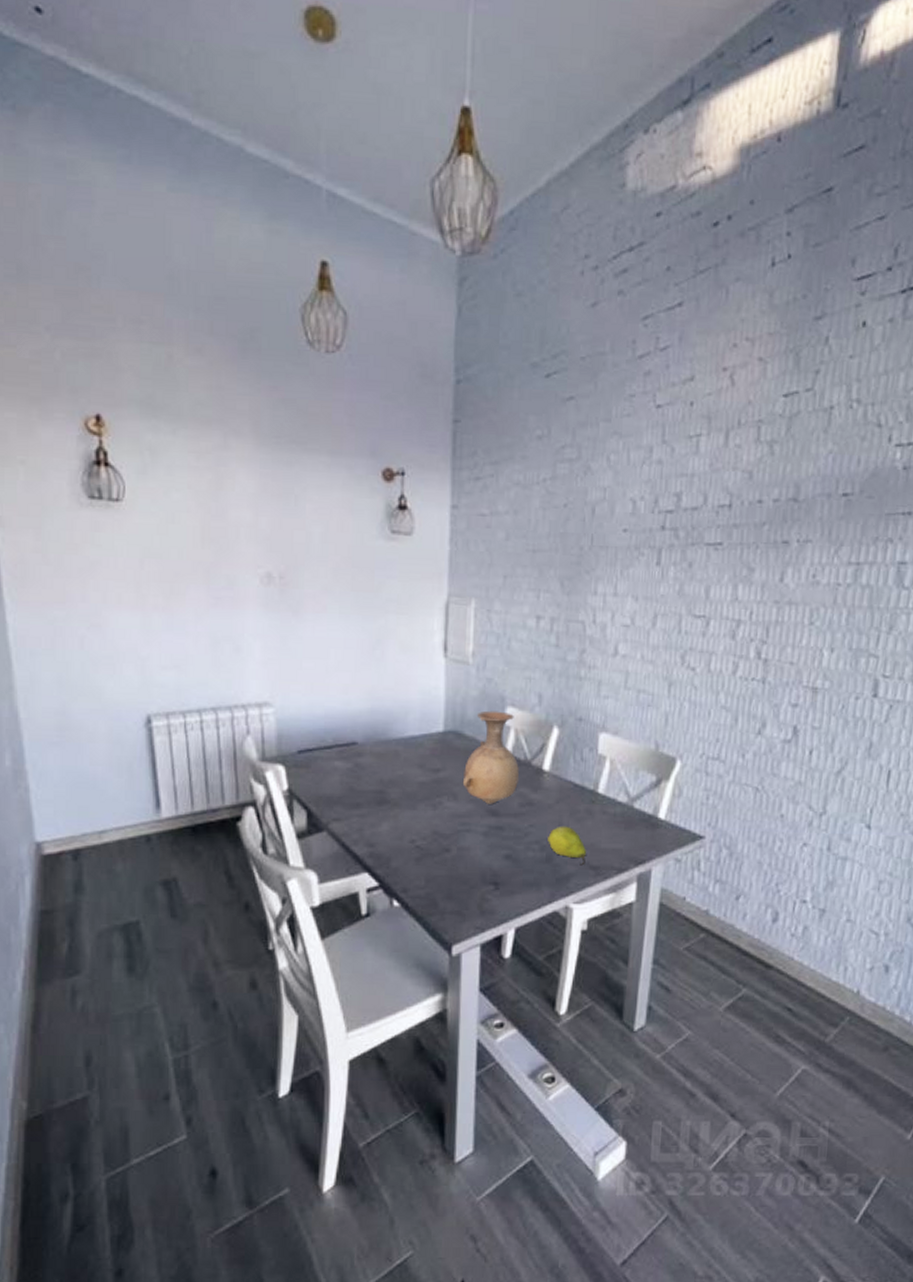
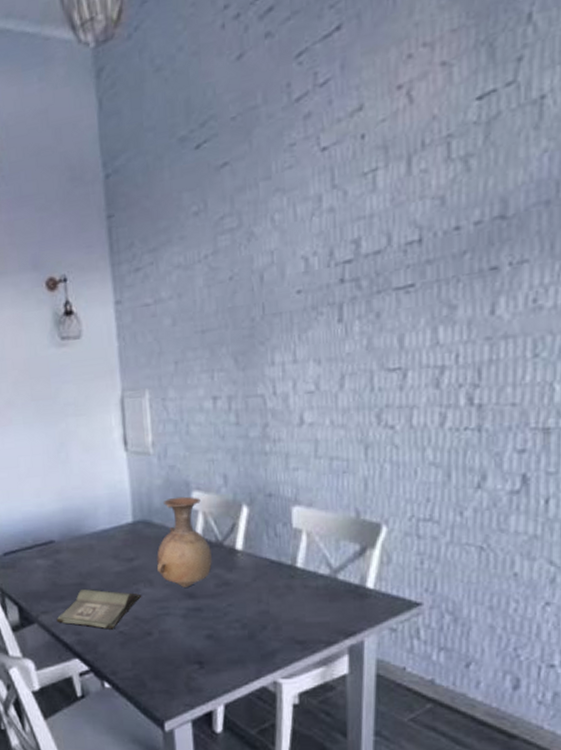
hardback book: none [349,797,444,843] -> present [56,588,142,630]
fruit: present [548,826,586,866] -> none [248,602,290,641]

